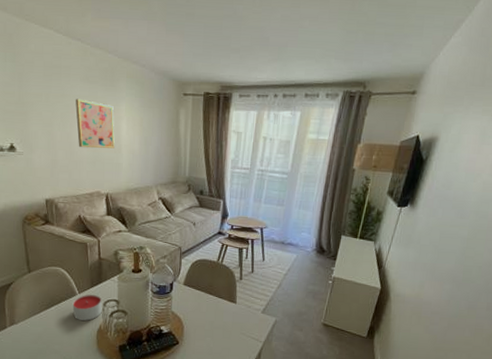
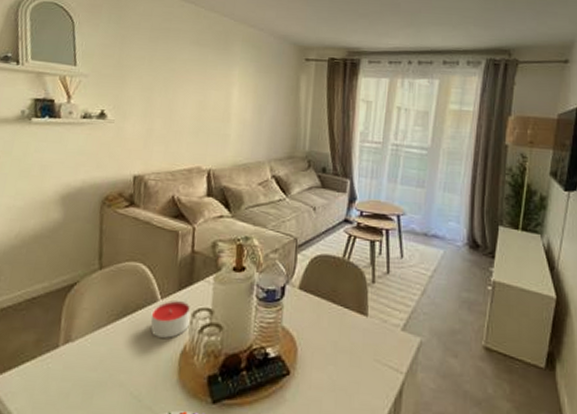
wall art: present [76,98,115,149] -> none [180,62,225,117]

